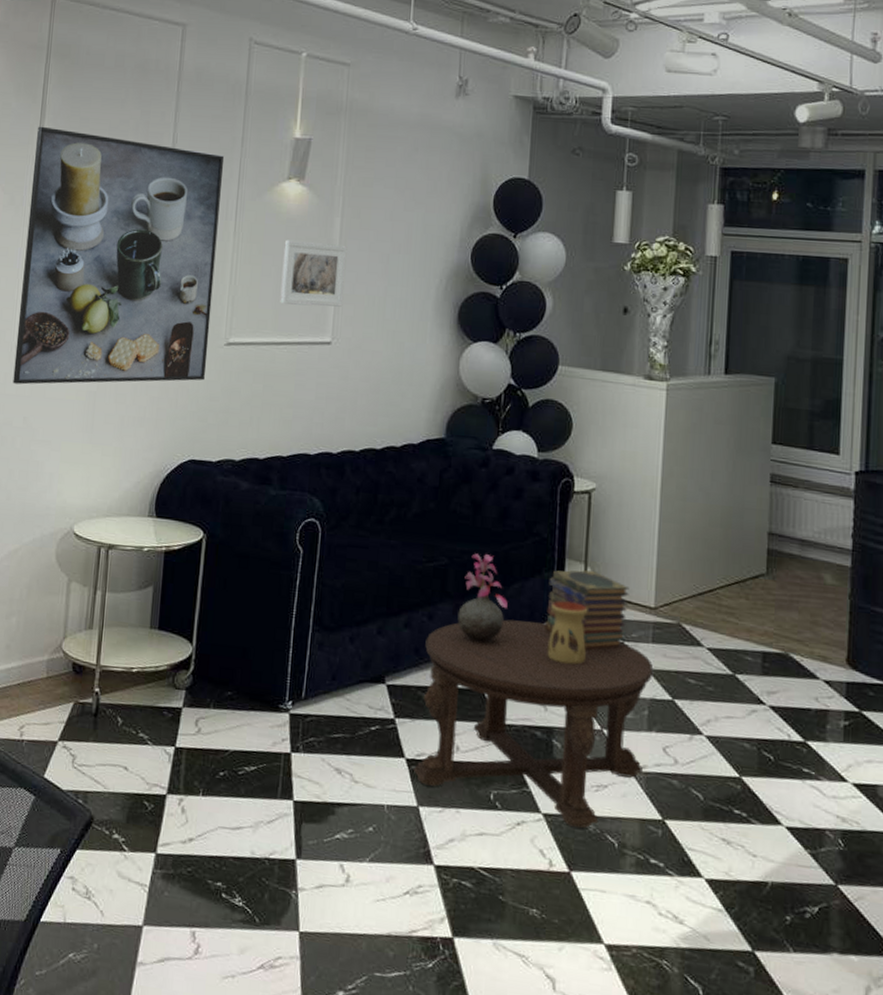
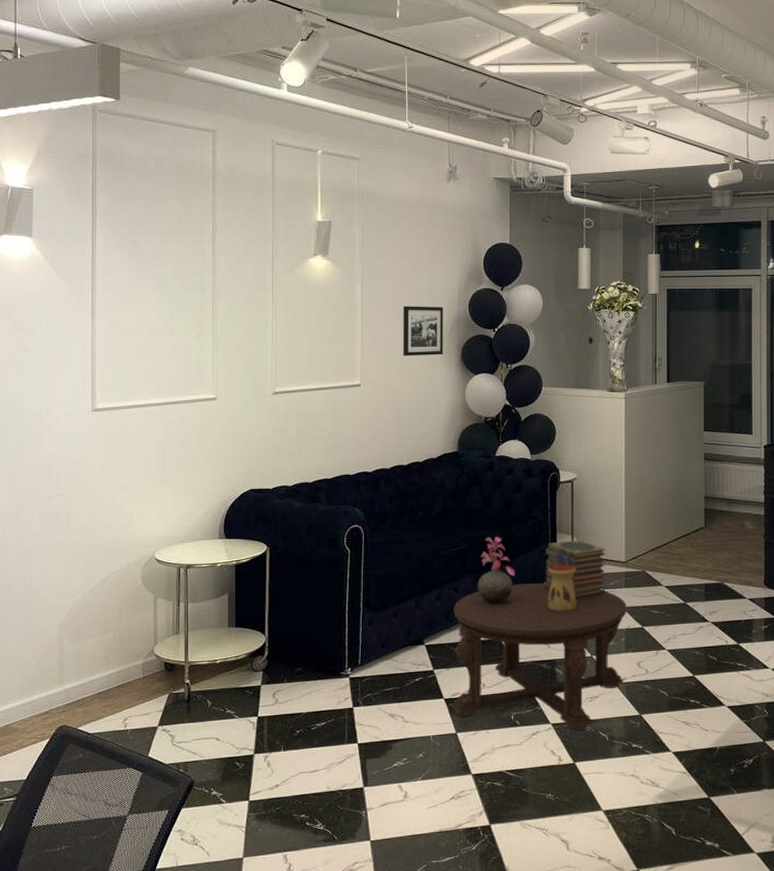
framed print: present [13,126,225,385] -> none [89,223,259,442]
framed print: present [280,239,347,307] -> none [315,305,368,358]
picture frame: none [386,248,440,314] -> present [403,306,443,357]

